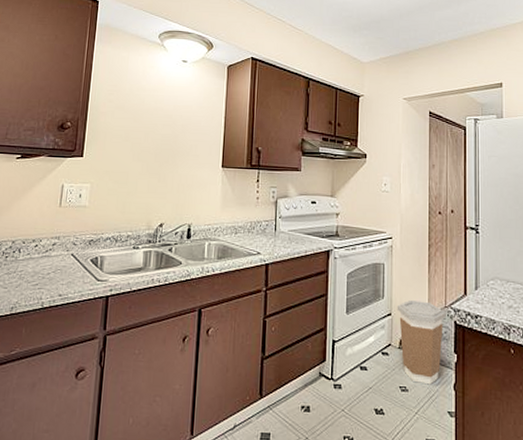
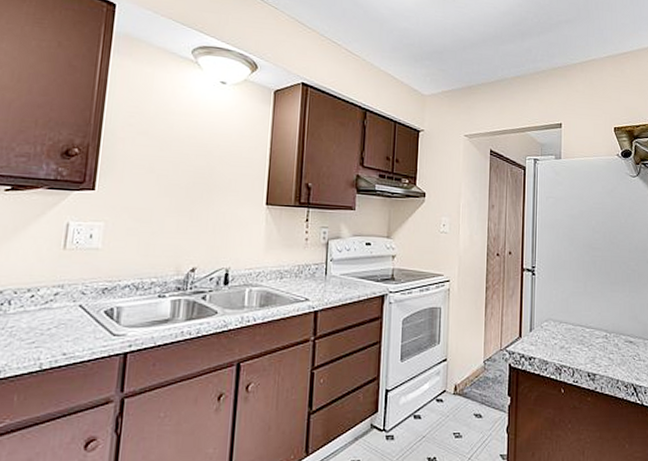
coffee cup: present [397,300,446,385] -> none [452,345,501,429]

